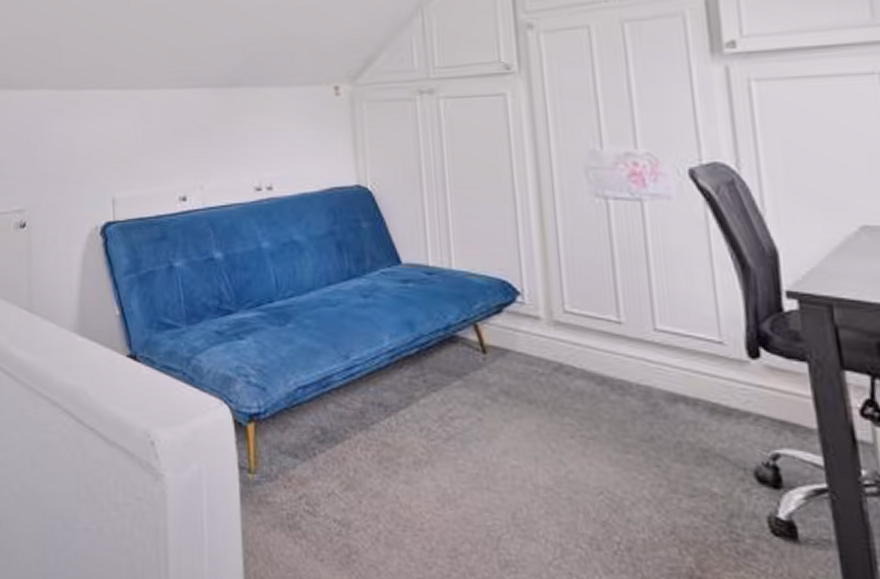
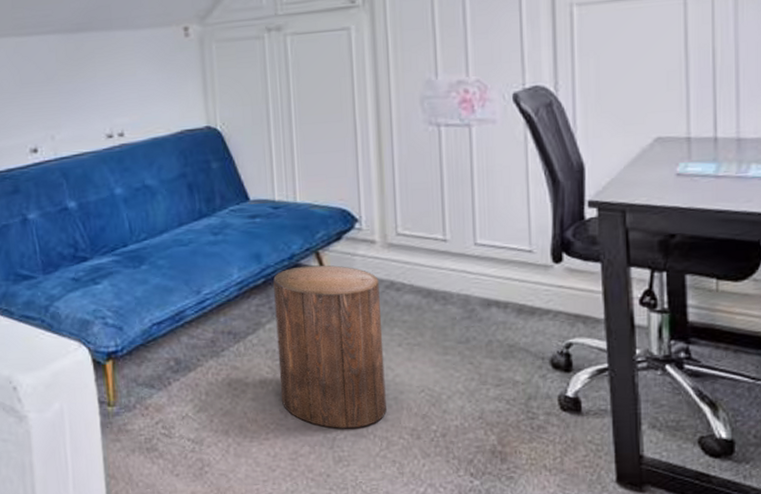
stool: none [427,338,559,528] -> present [273,265,386,428]

